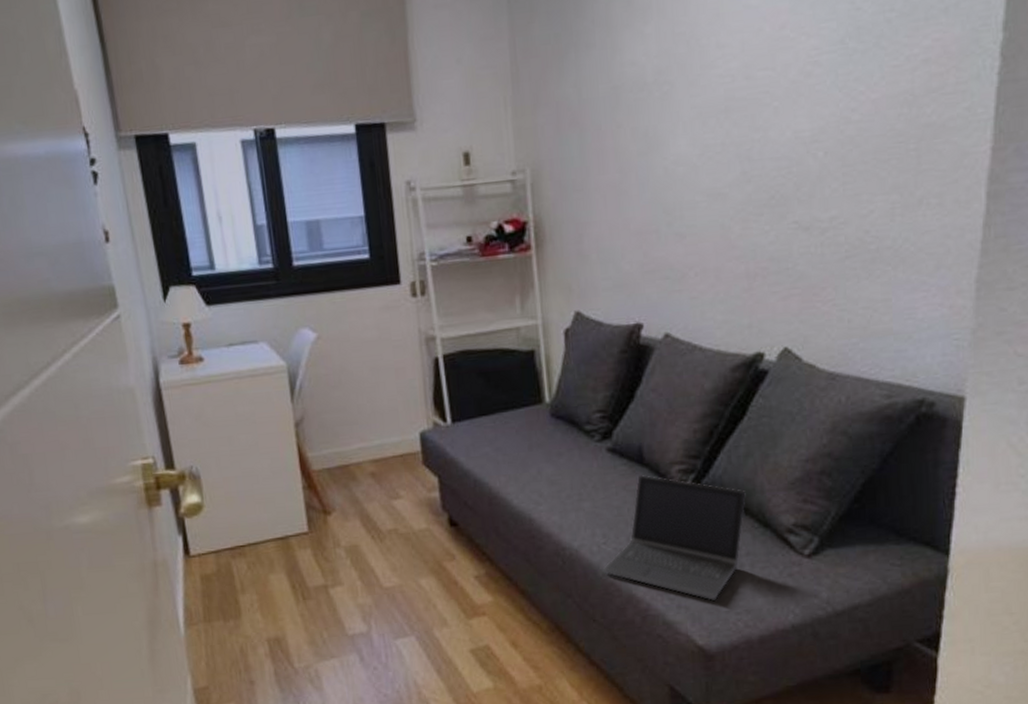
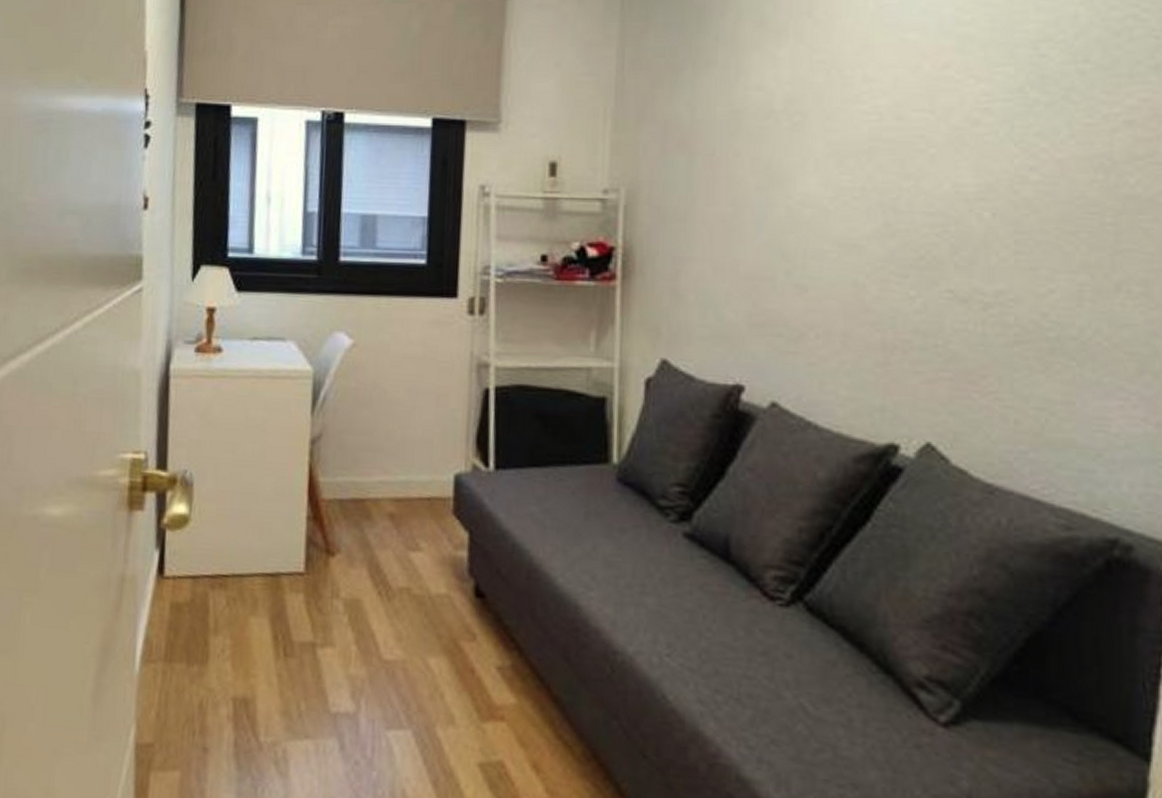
laptop computer: present [602,475,746,601] -> none [662,574,863,761]

